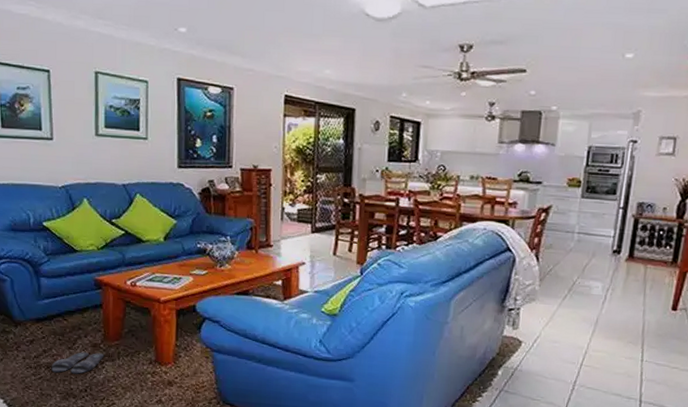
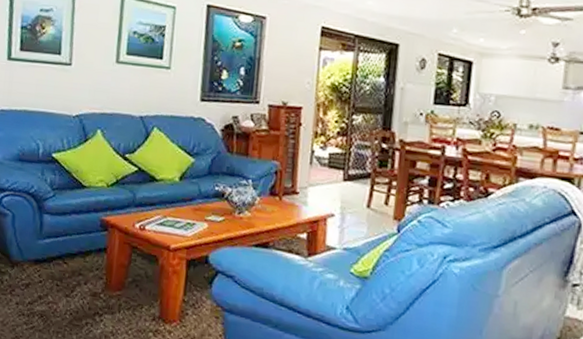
slippers: present [51,352,104,374] -> none [45,301,104,327]

